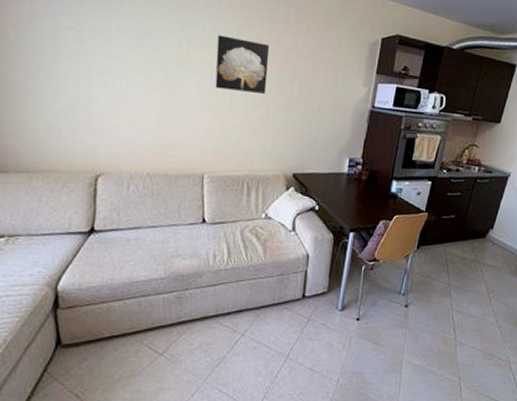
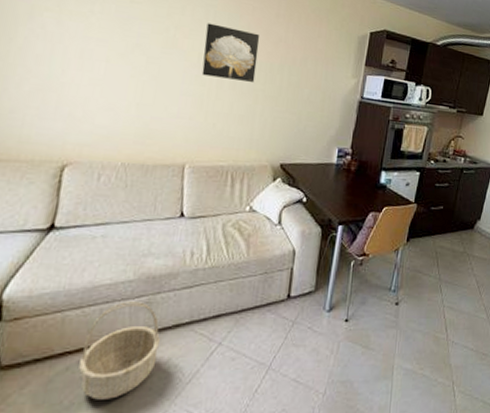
basket: none [125,296,191,376] -> present [79,301,160,400]

